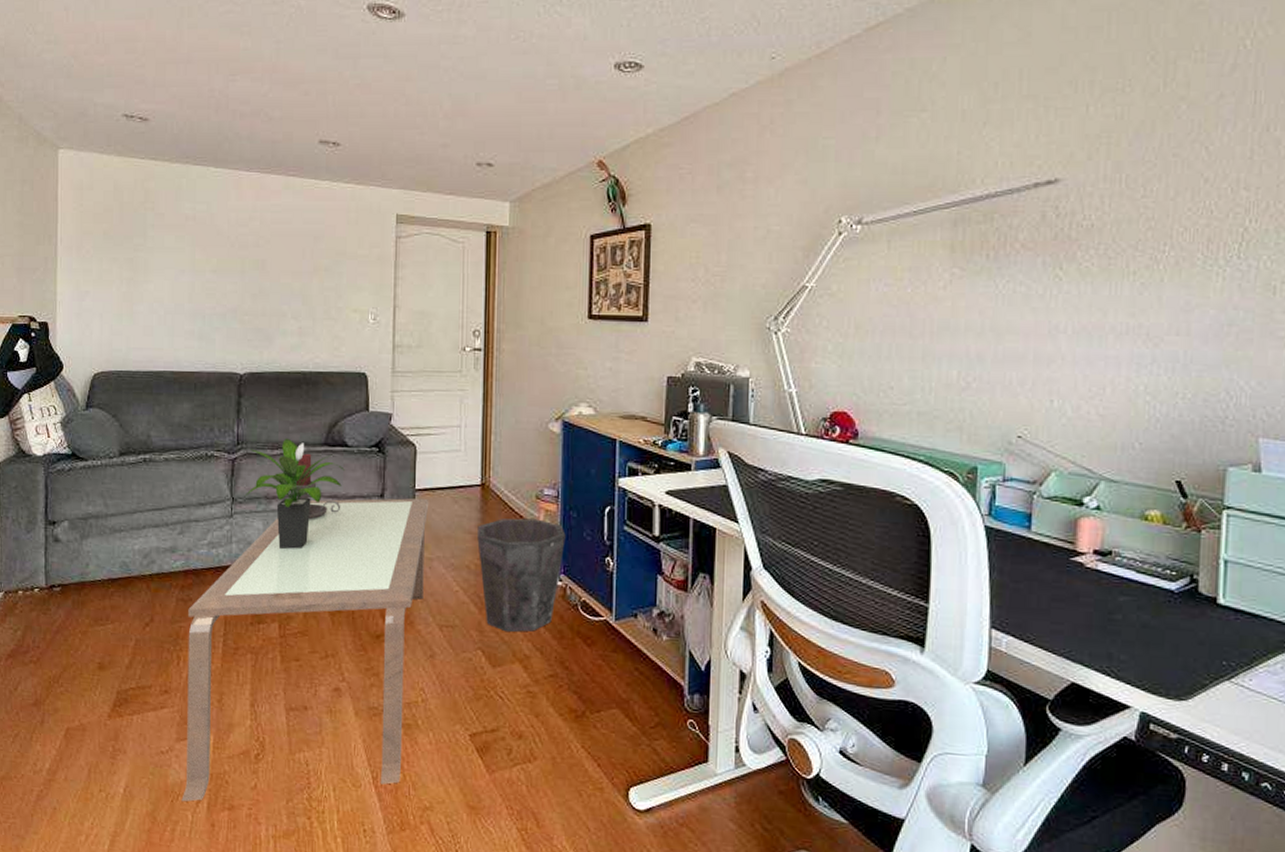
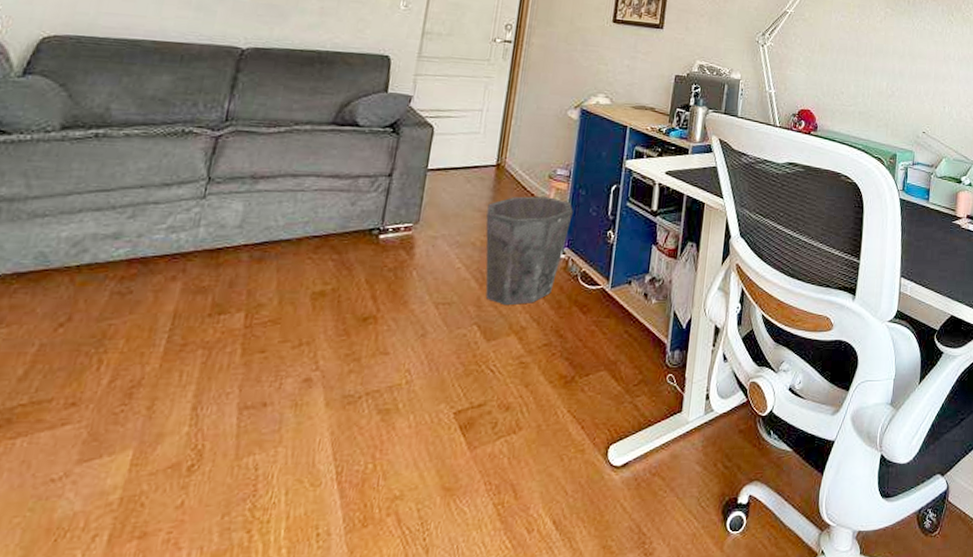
coffee table: present [181,498,429,802] -> none [70,177,441,539]
potted plant: present [244,438,345,550] -> none [225,115,352,232]
candle holder: present [295,453,341,520] -> none [291,132,342,201]

